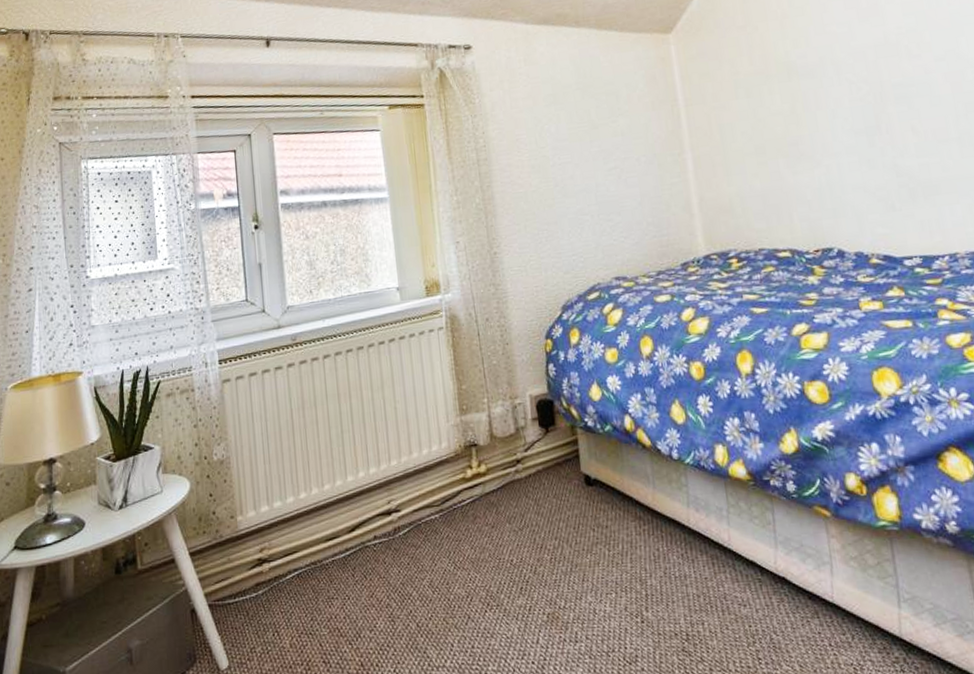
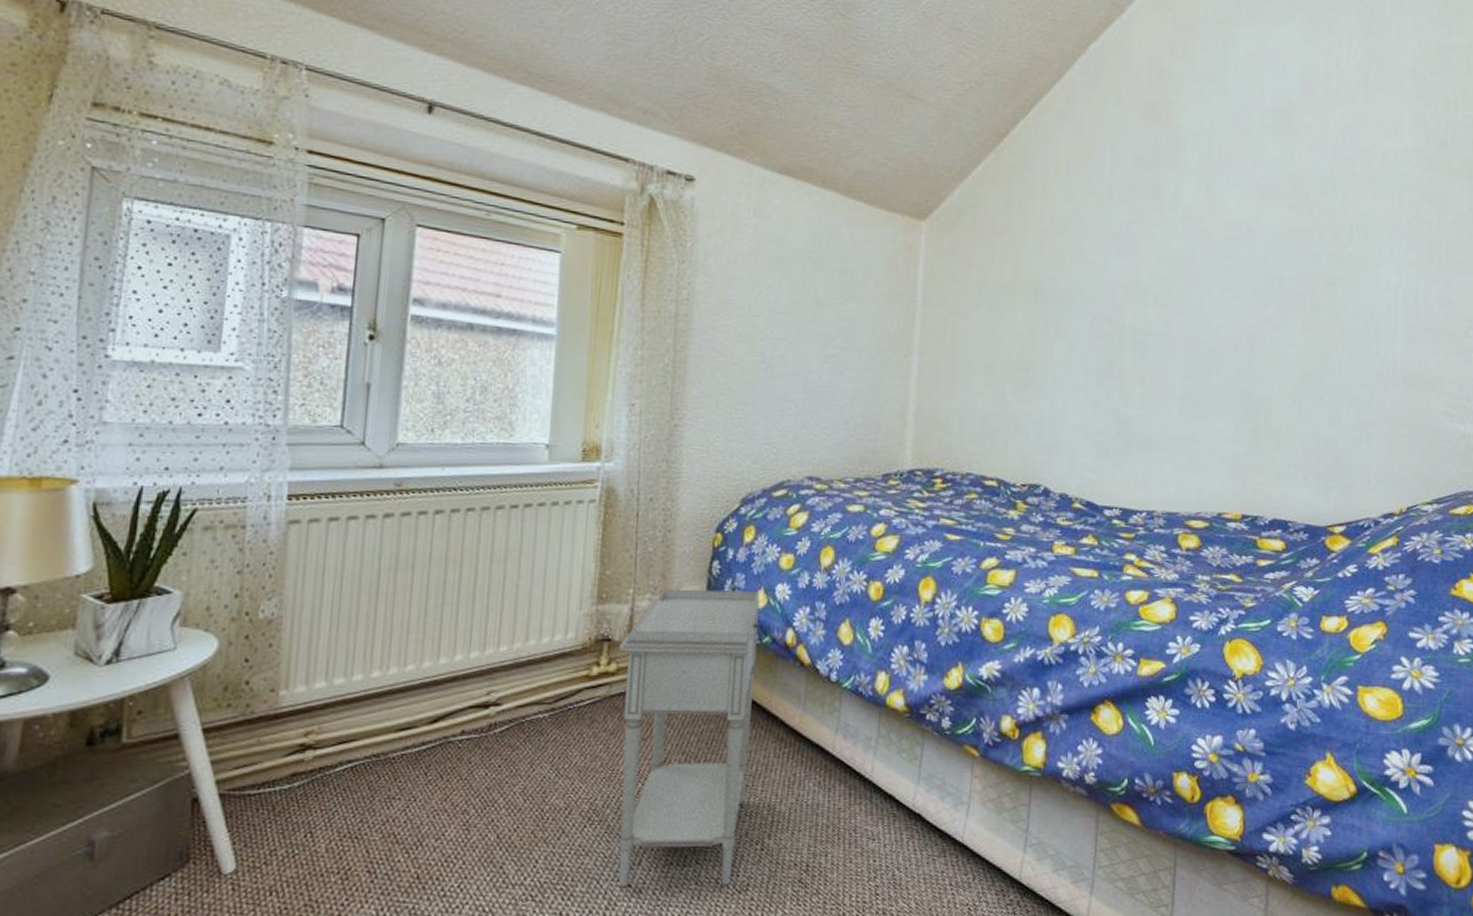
nightstand: none [484,386,620,665] -> present [618,589,760,888]

